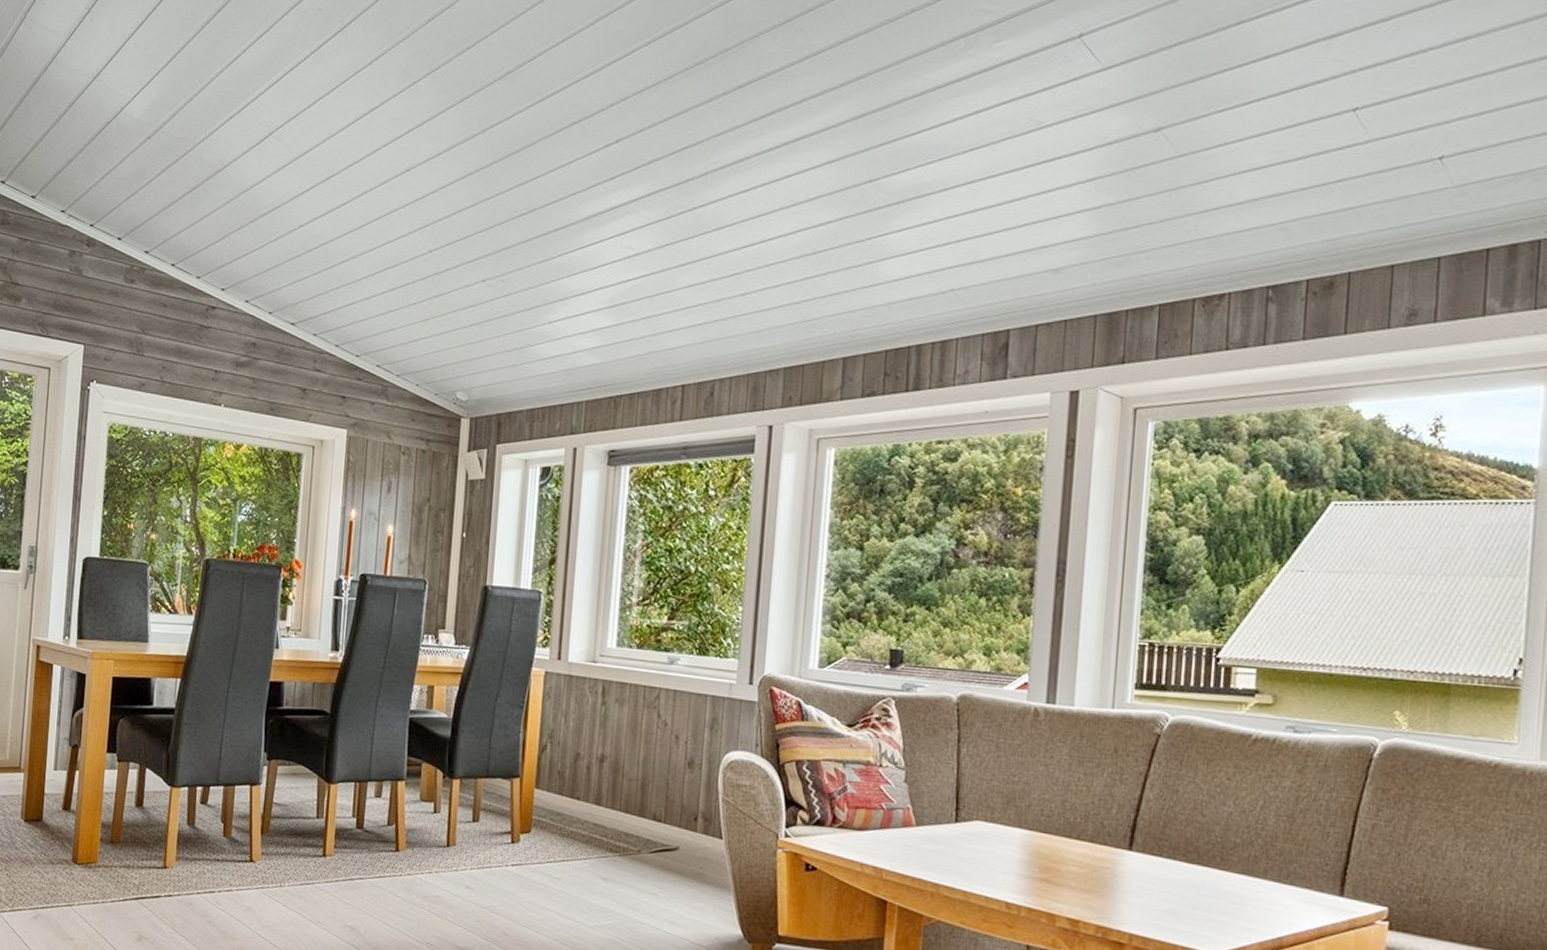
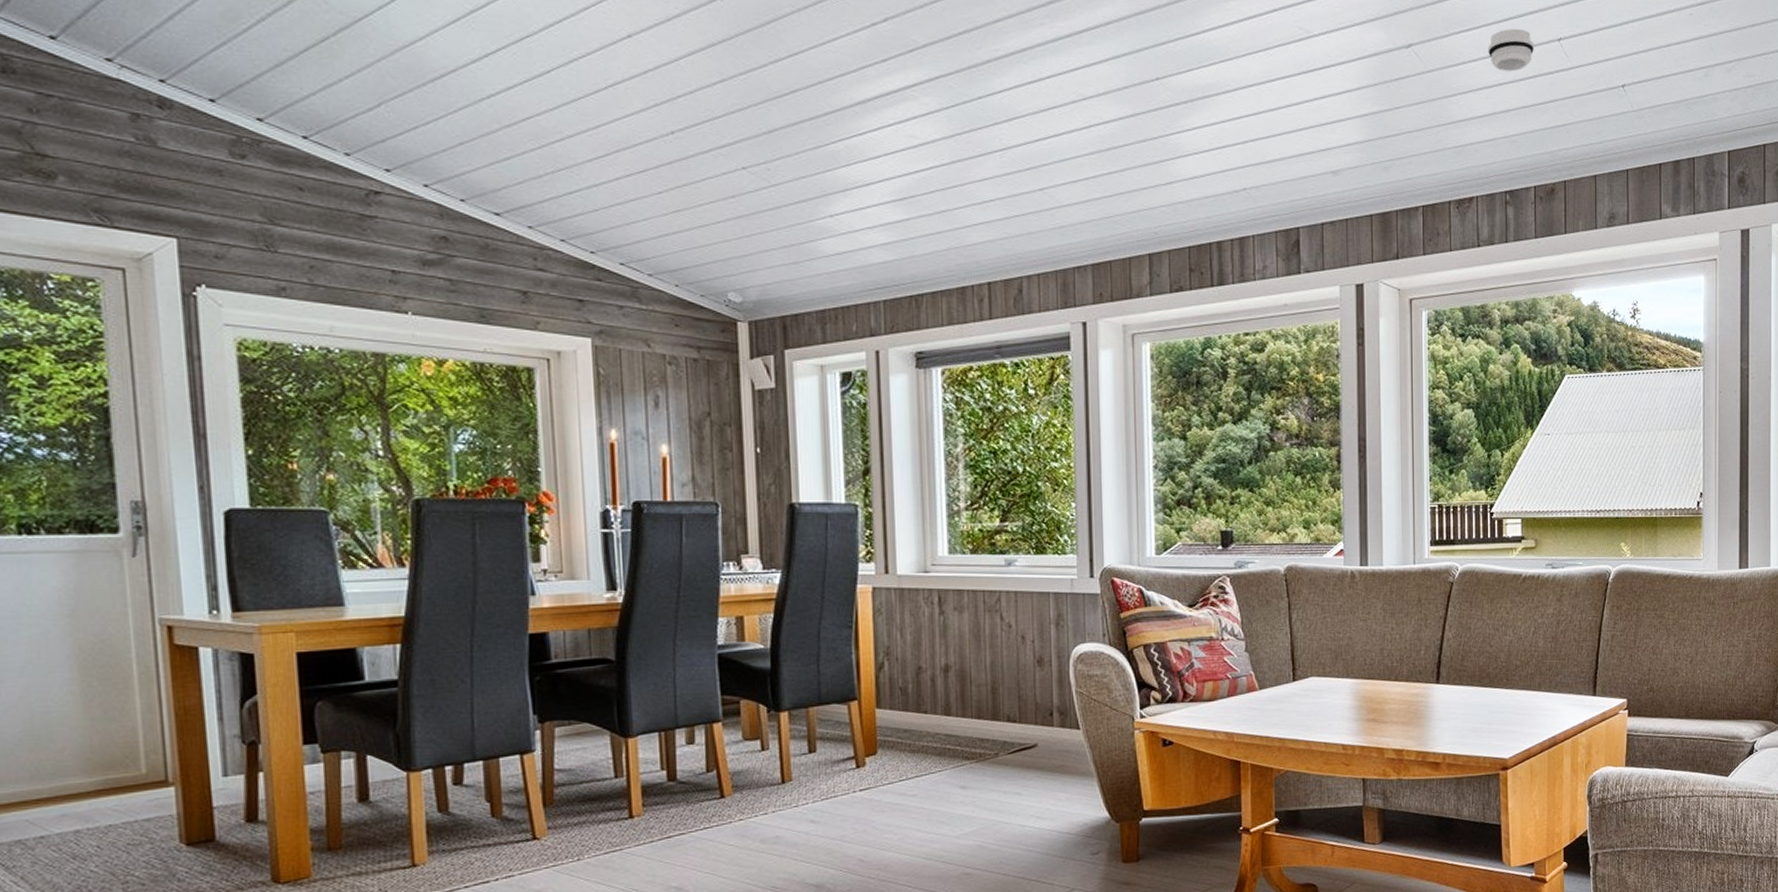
smoke detector: none [1258,100,1321,150] -> present [1488,28,1535,72]

